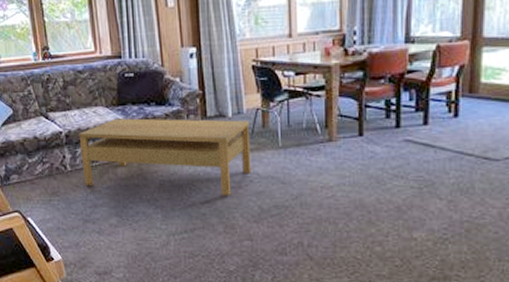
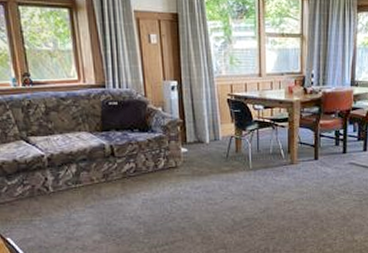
coffee table: present [78,118,252,196] -> none [61,143,226,212]

